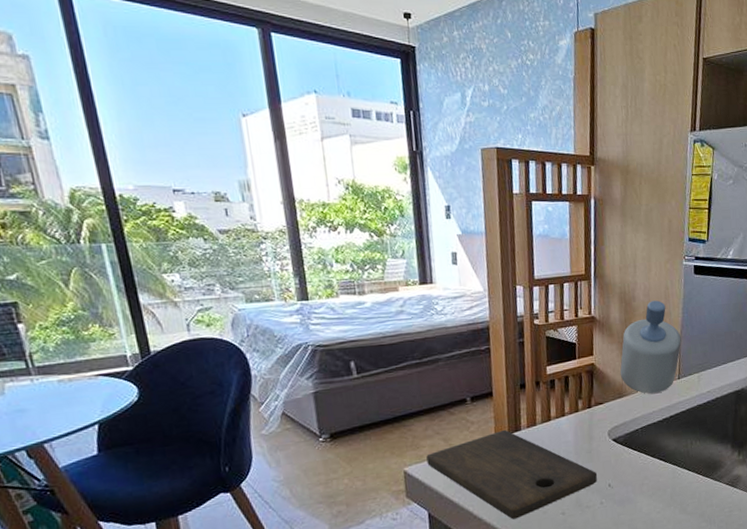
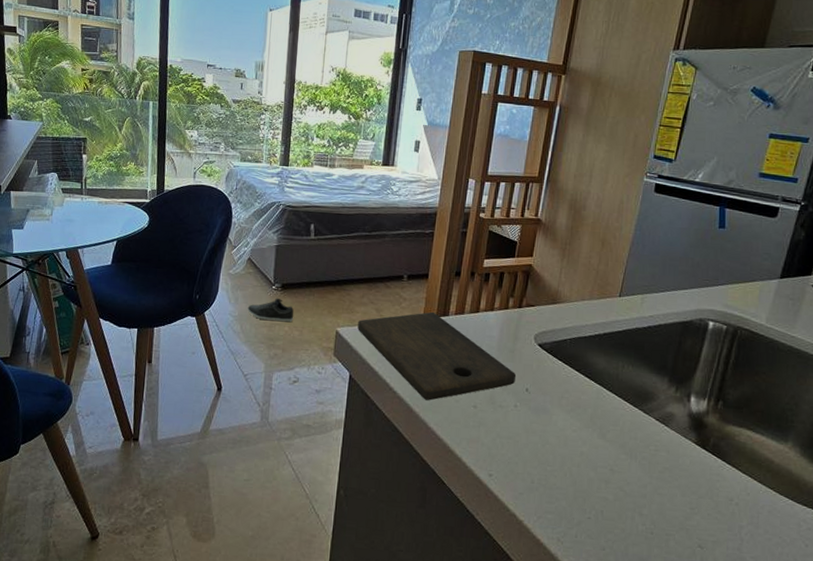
shoe: none [293,450,353,478] -> present [247,298,294,323]
soap dispenser: present [620,300,682,395] -> none [557,213,629,308]

